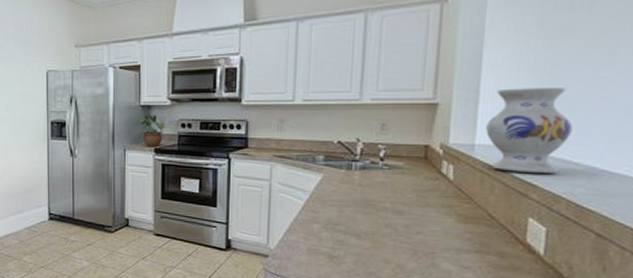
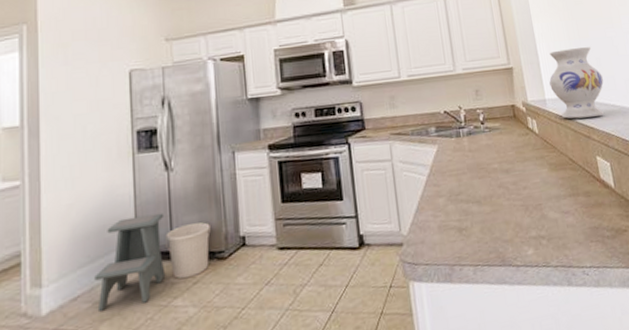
step stool: none [21,187,69,250] -> present [94,213,166,312]
bucket: none [69,201,102,240] -> present [165,222,211,280]
potted plant: present [136,113,164,148] -> none [244,105,277,145]

